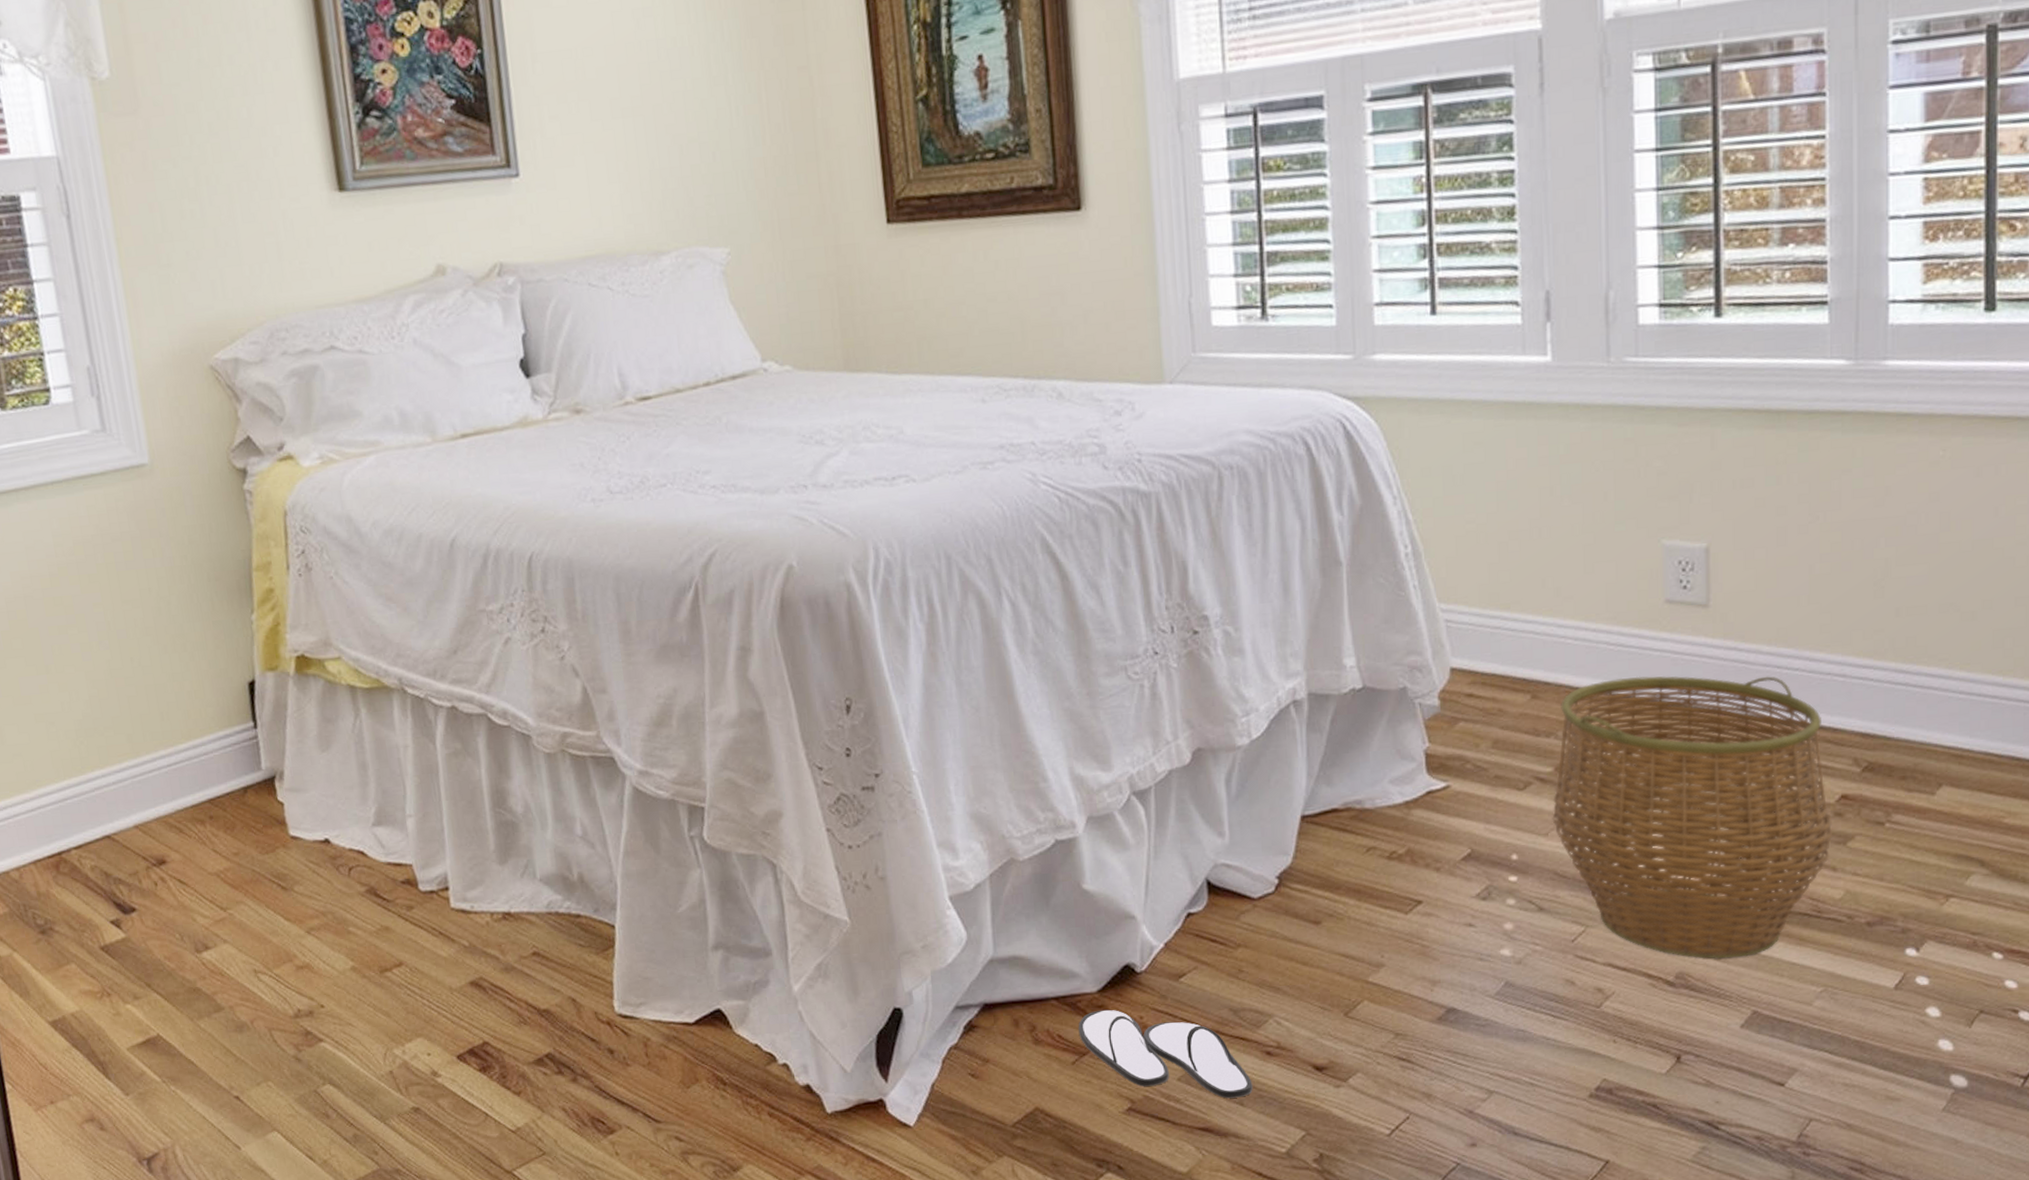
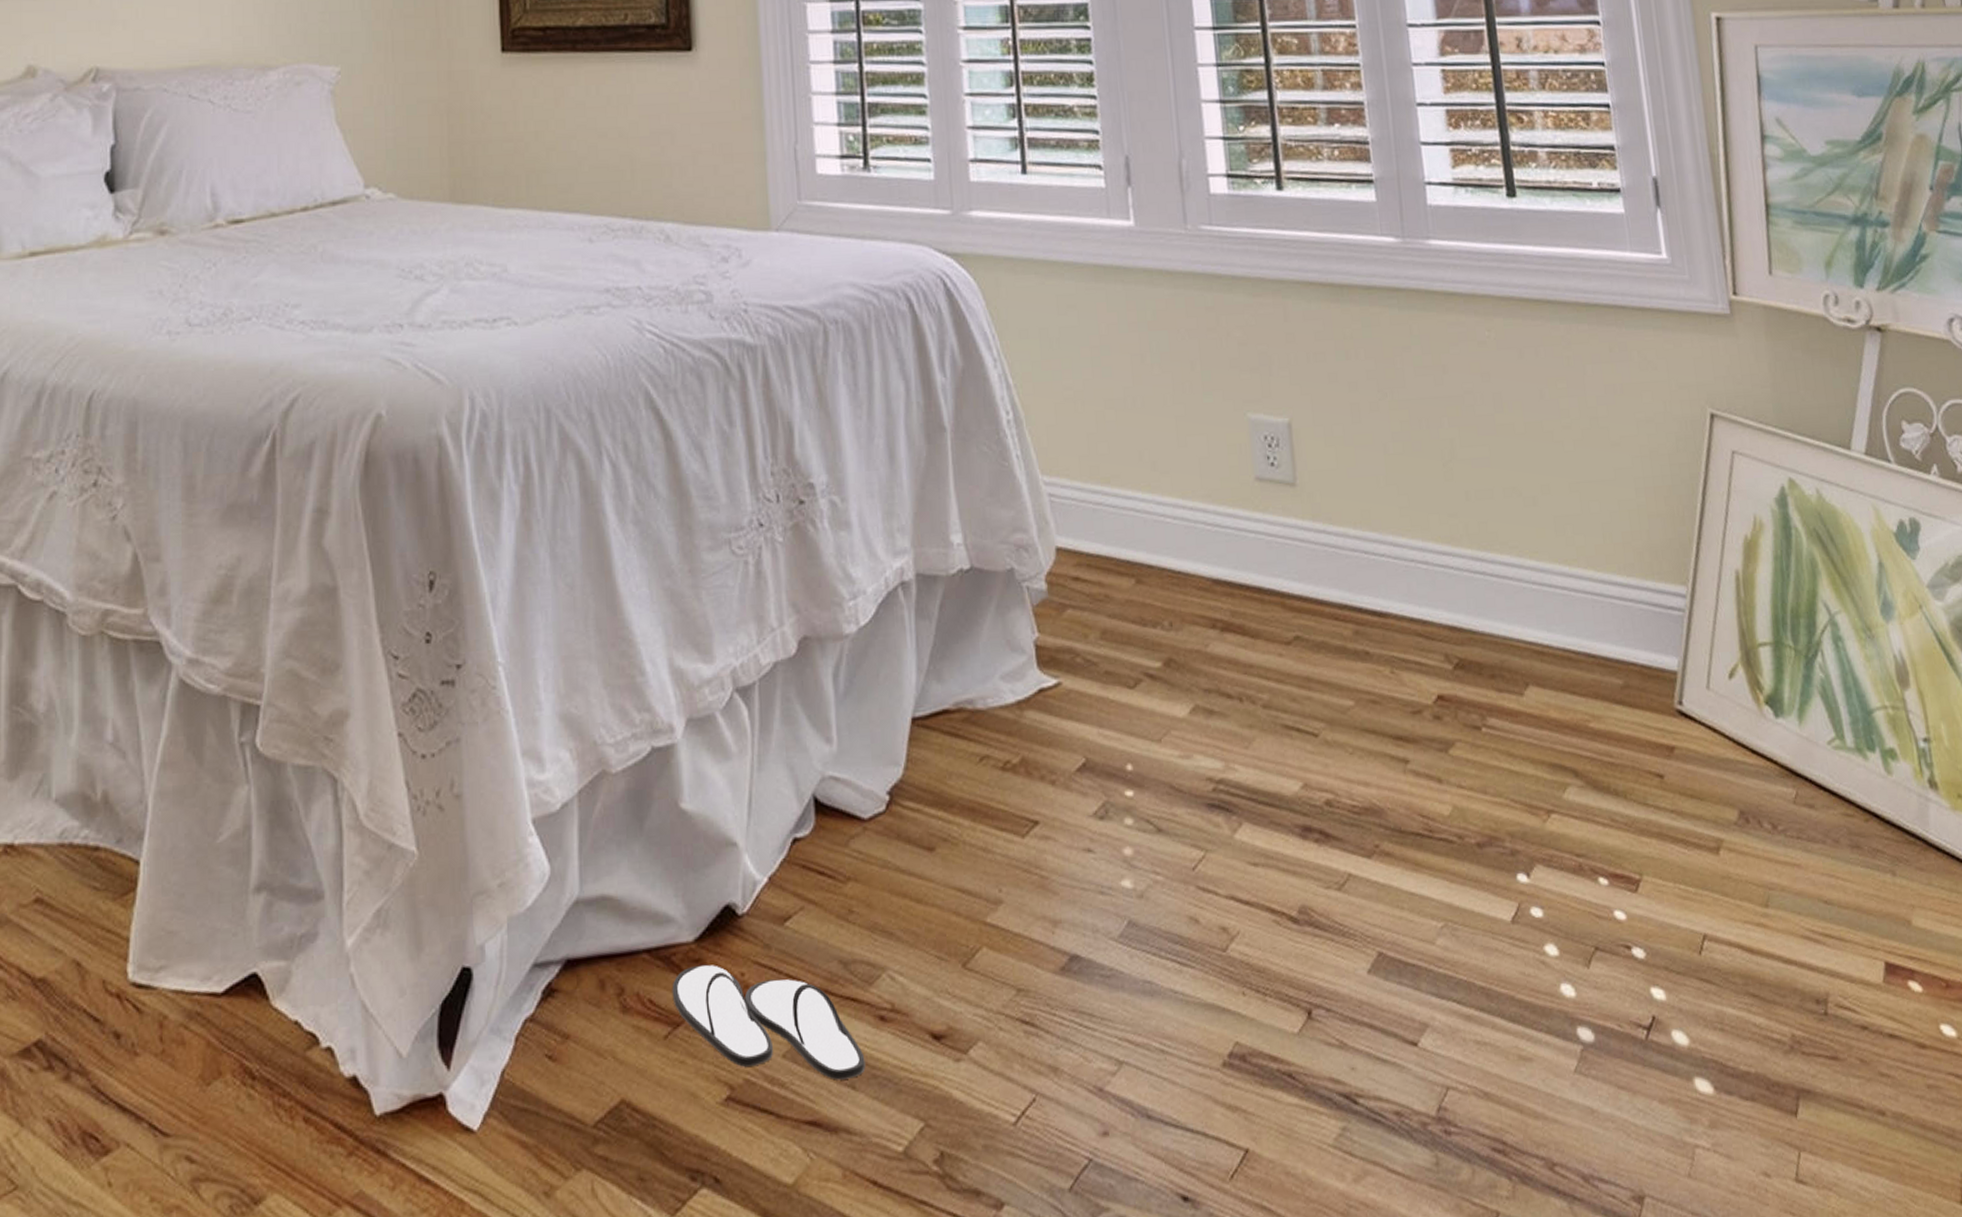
basket: present [1552,676,1833,959] -> none [1163,560,1435,889]

